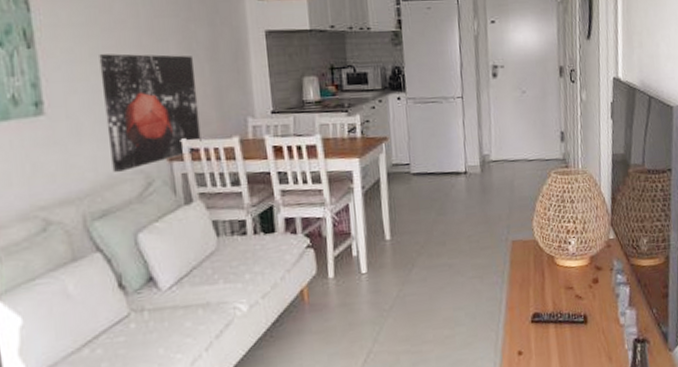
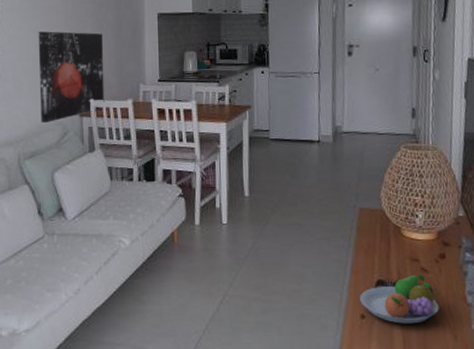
fruit bowl: none [516,302,594,355] -> present [360,275,439,324]

